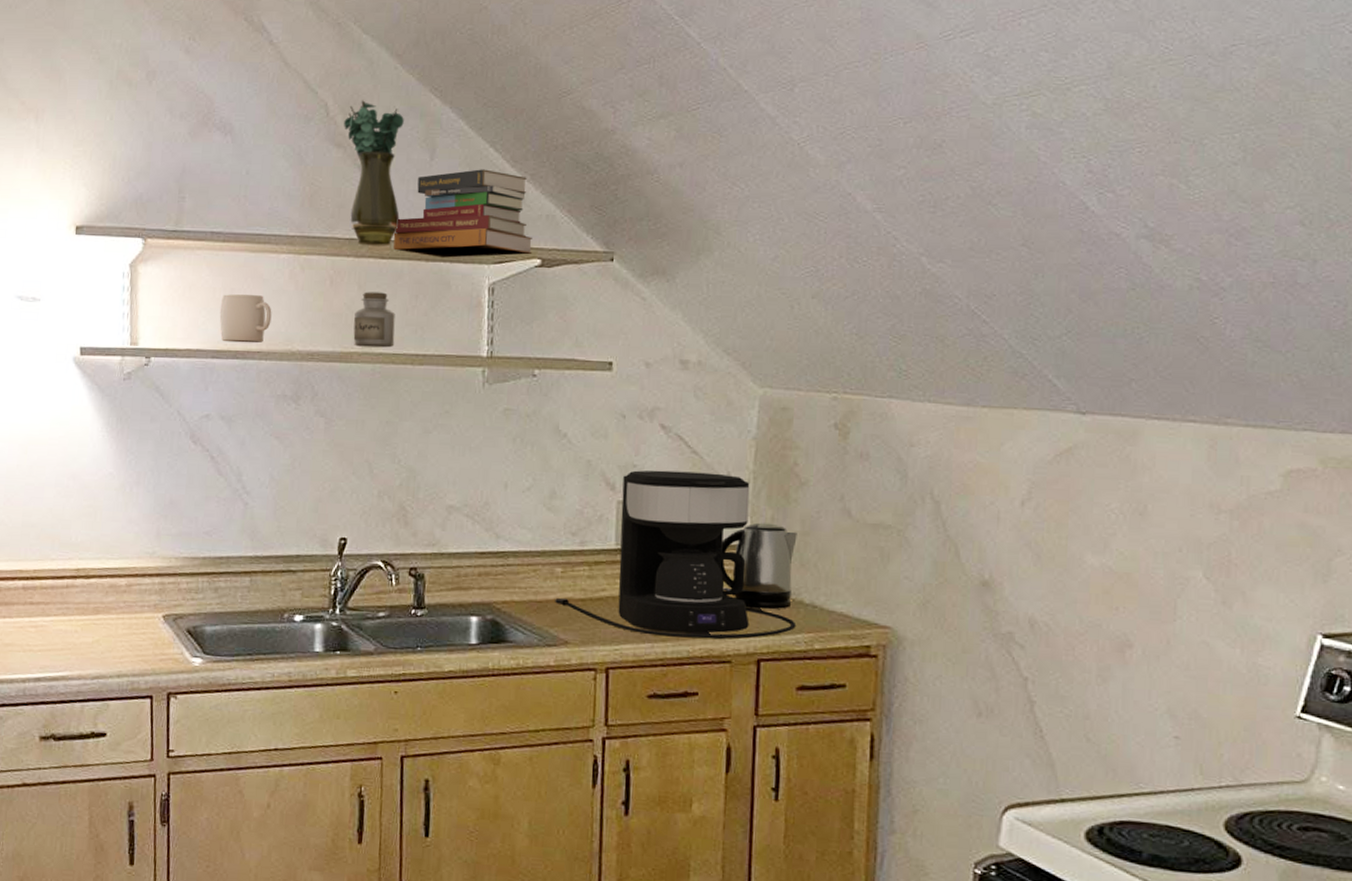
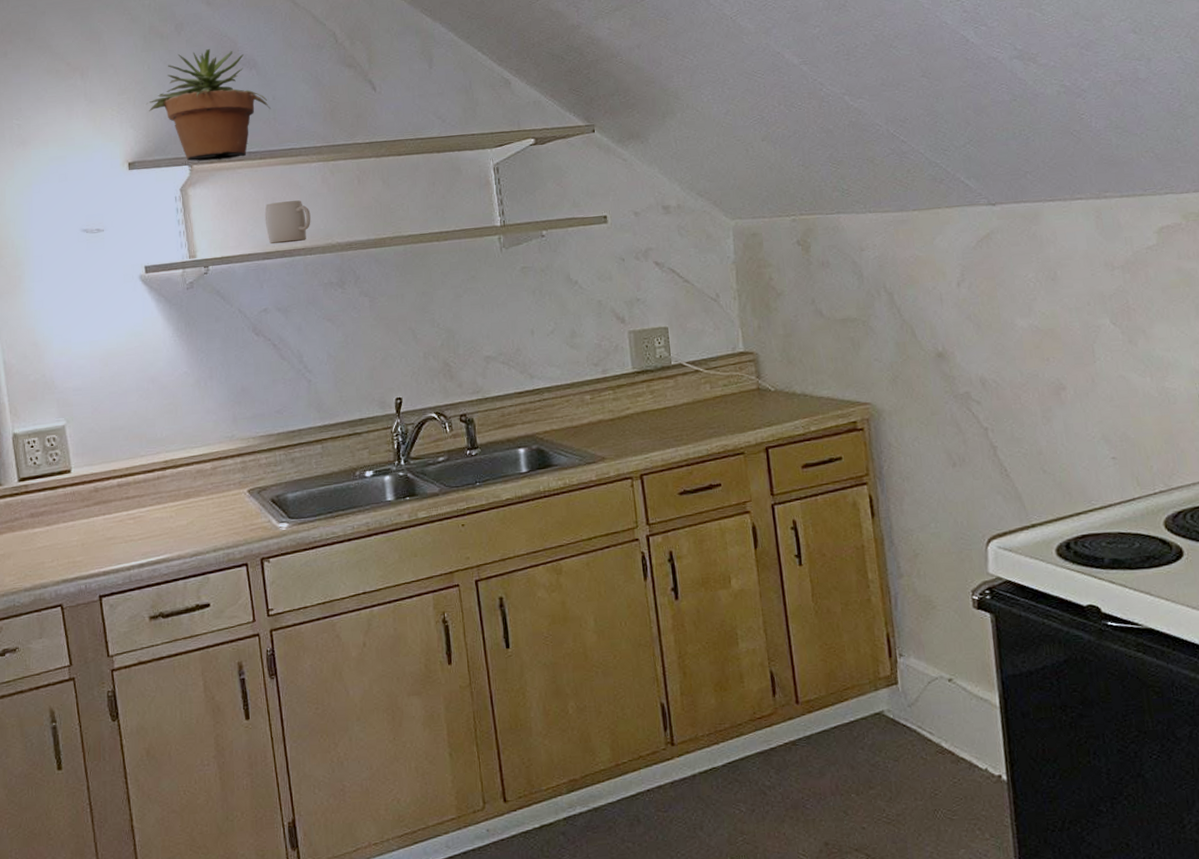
potted plant: none [104,105,242,237] -> present [146,49,270,161]
vase: present [344,100,404,246] -> none [351,26,410,147]
jar: present [353,292,395,348] -> none [382,183,420,233]
books: present [393,169,533,258] -> none [406,70,527,149]
coffee maker: present [555,470,796,640] -> none [588,295,793,441]
kettle: present [720,522,797,610] -> none [720,331,787,405]

